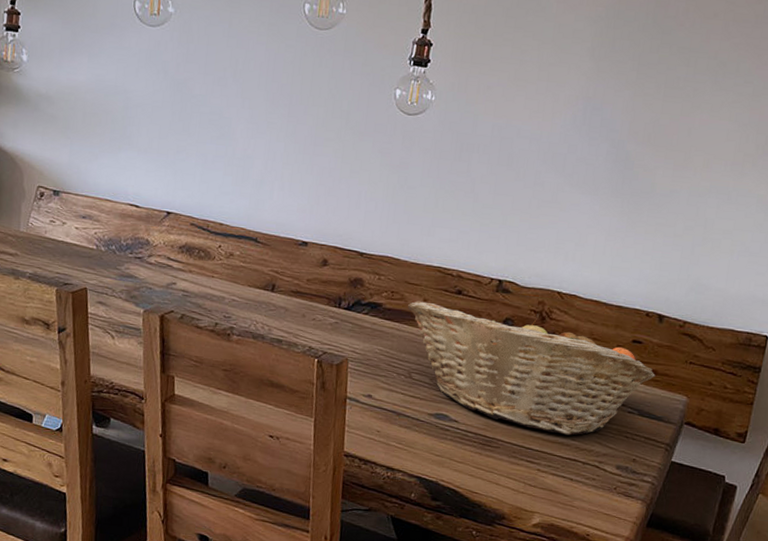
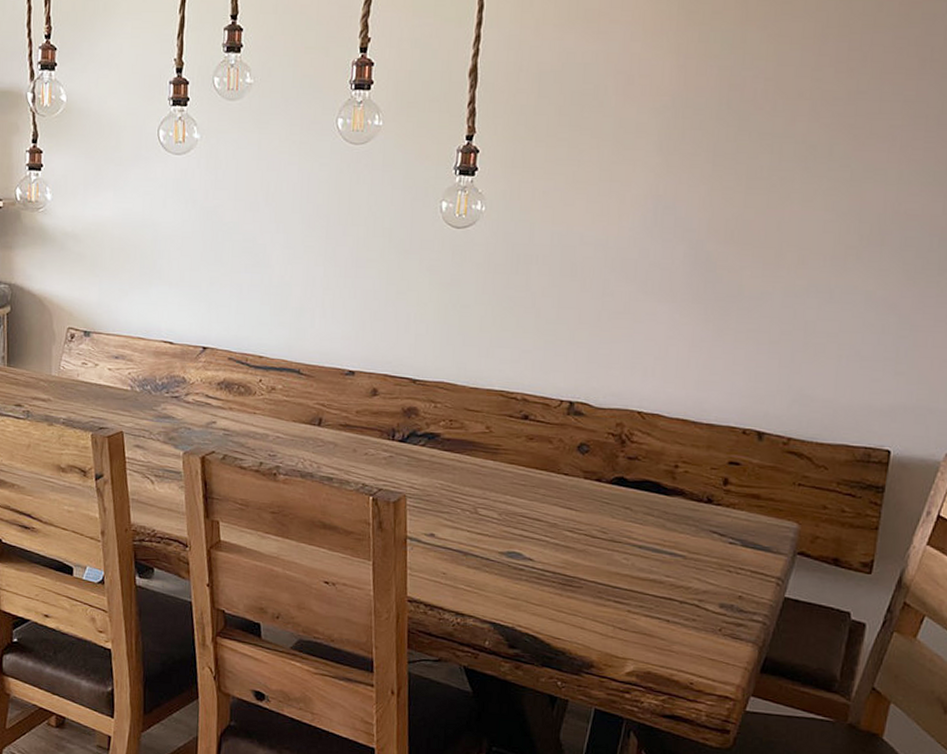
fruit basket: present [408,300,656,435] -> none [469,428,759,571]

